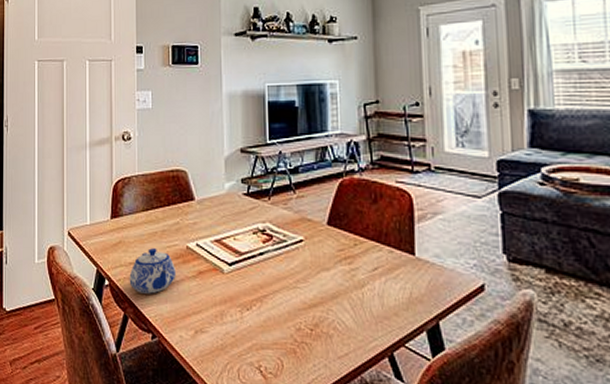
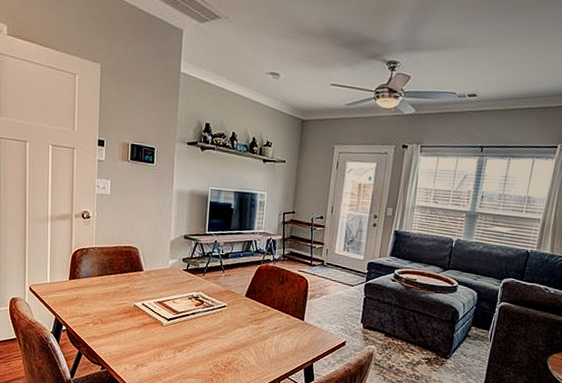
teapot: present [129,248,176,294] -> none [84,304,124,338]

